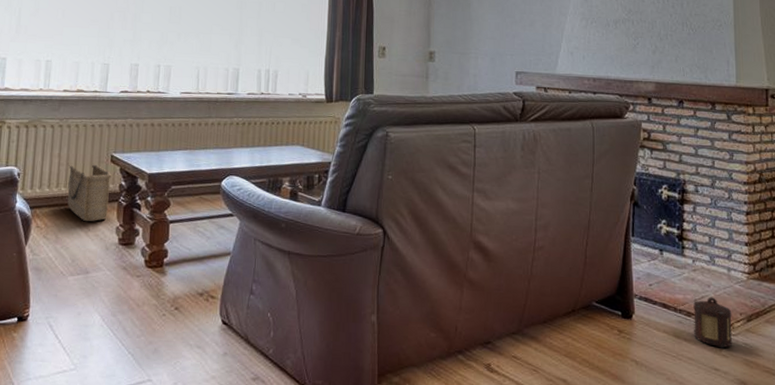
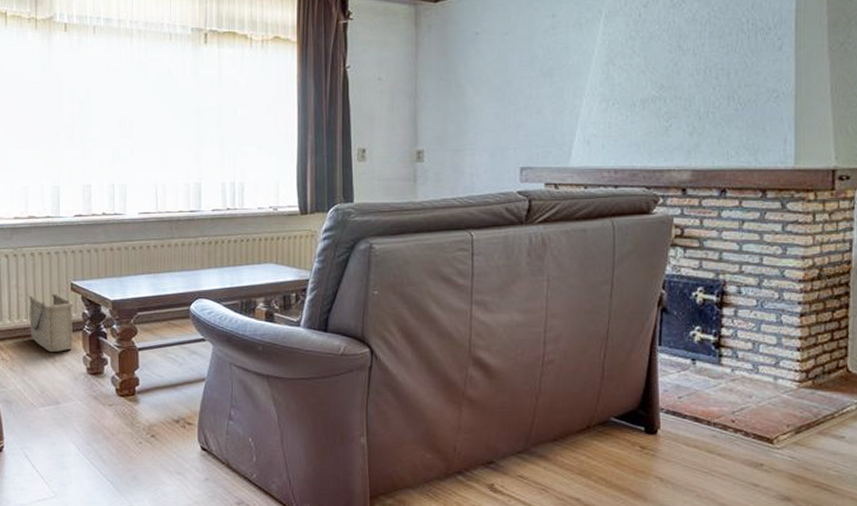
lantern: present [693,297,733,349] -> none [730,408,777,463]

